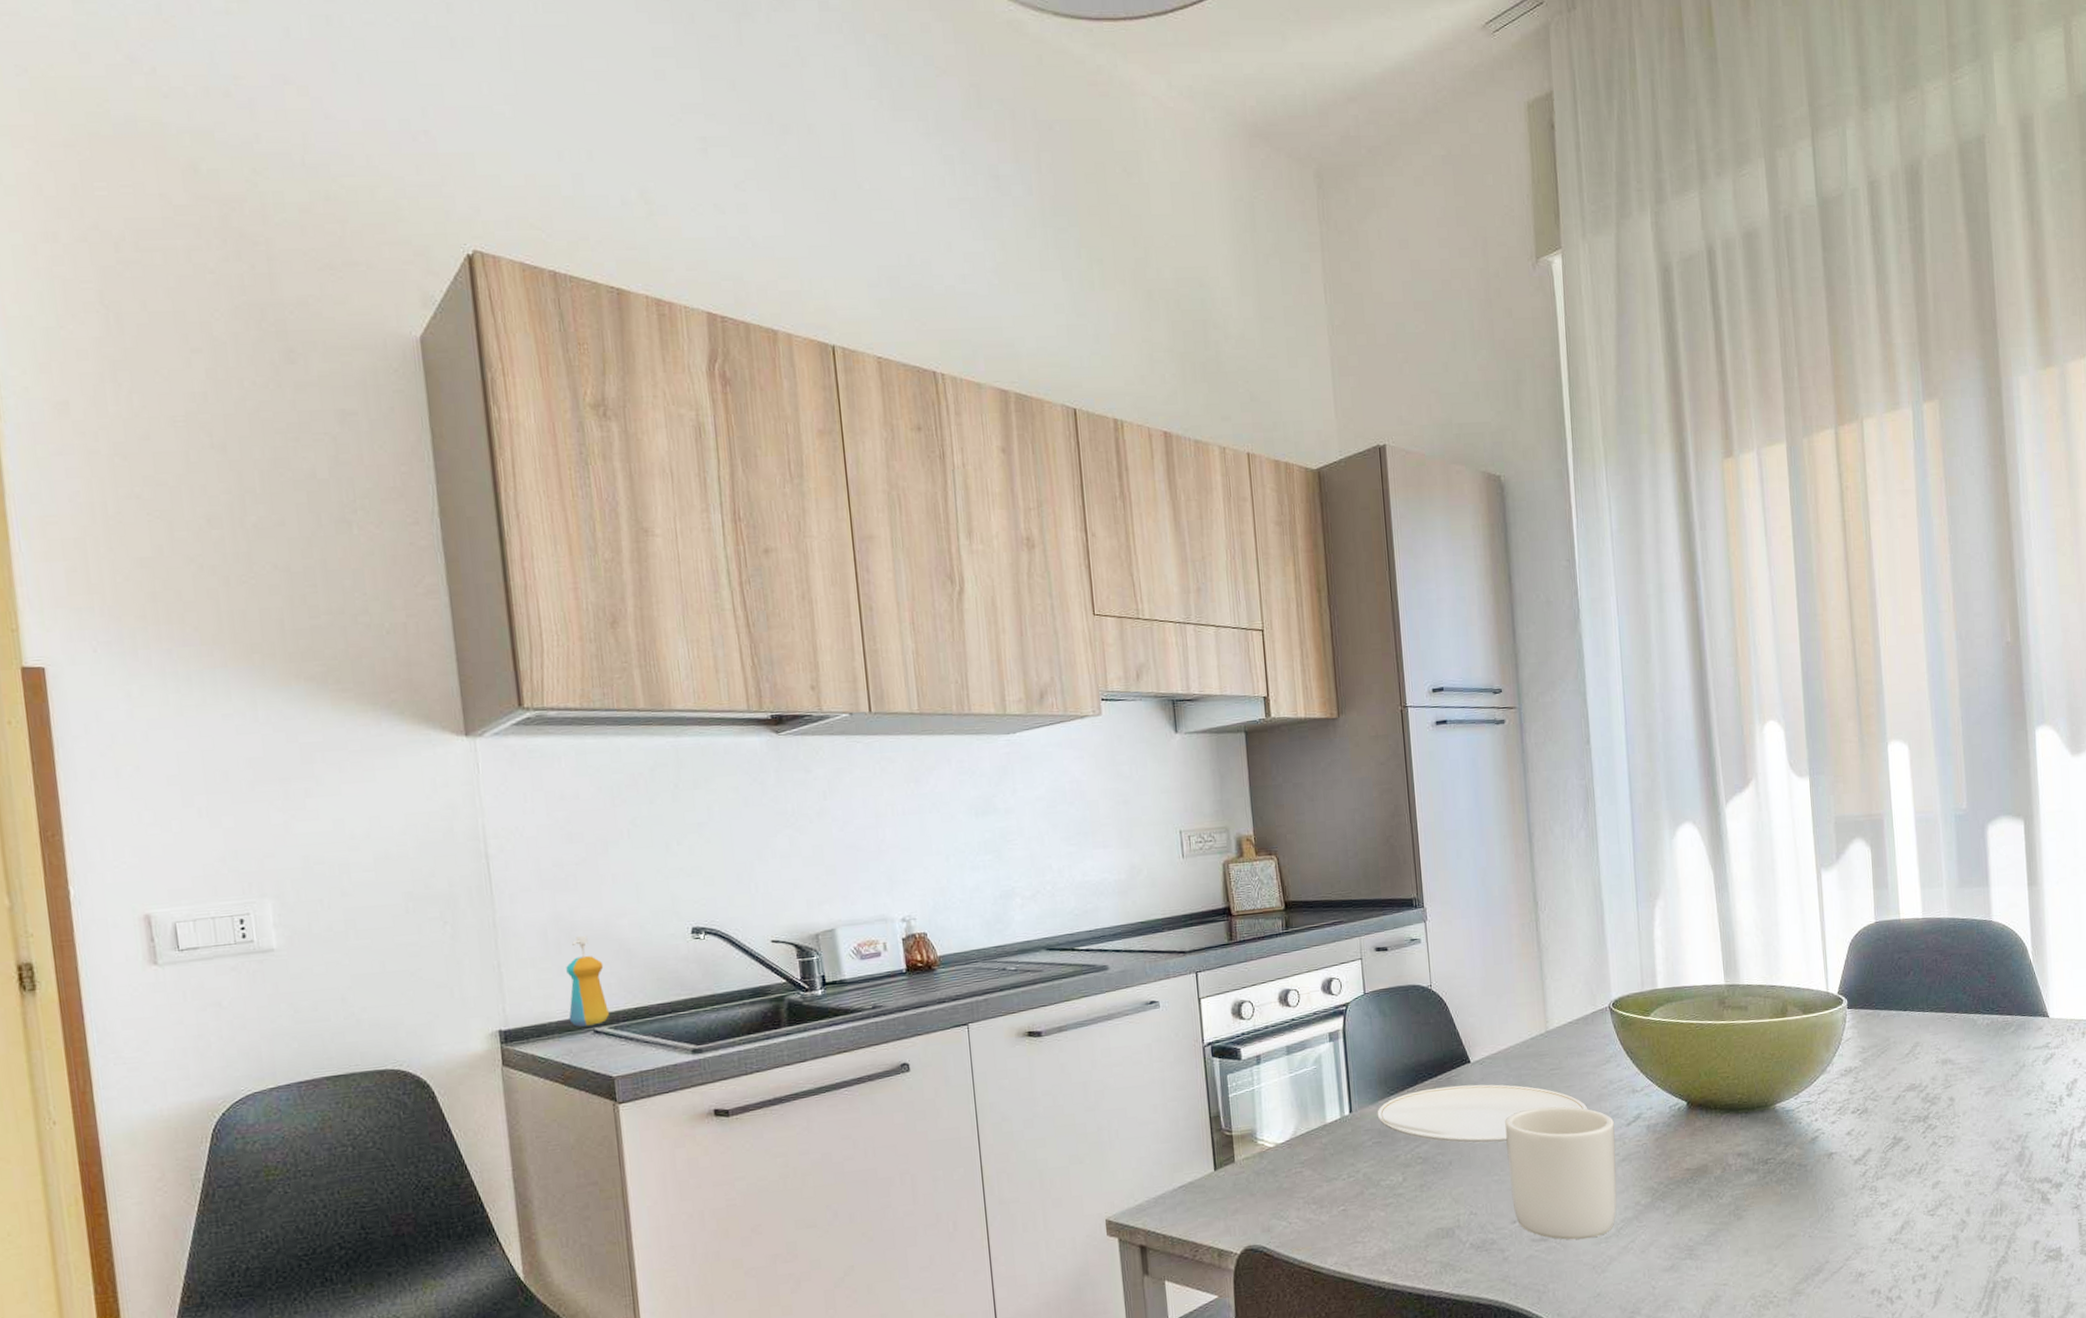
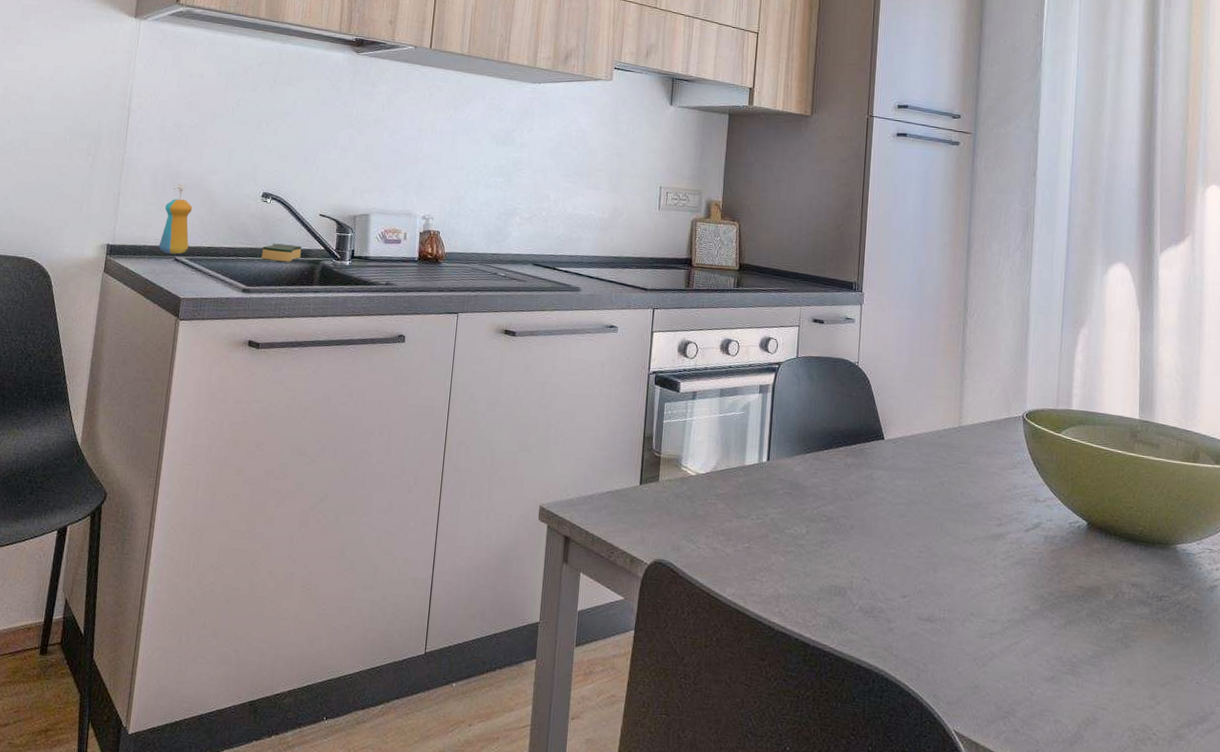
sponge: none [706,983,759,1009] -> present [261,243,302,262]
plate: present [1377,1084,1588,1143] -> none [791,454,990,520]
mug: present [1505,1106,1617,1240] -> none [905,493,1014,630]

